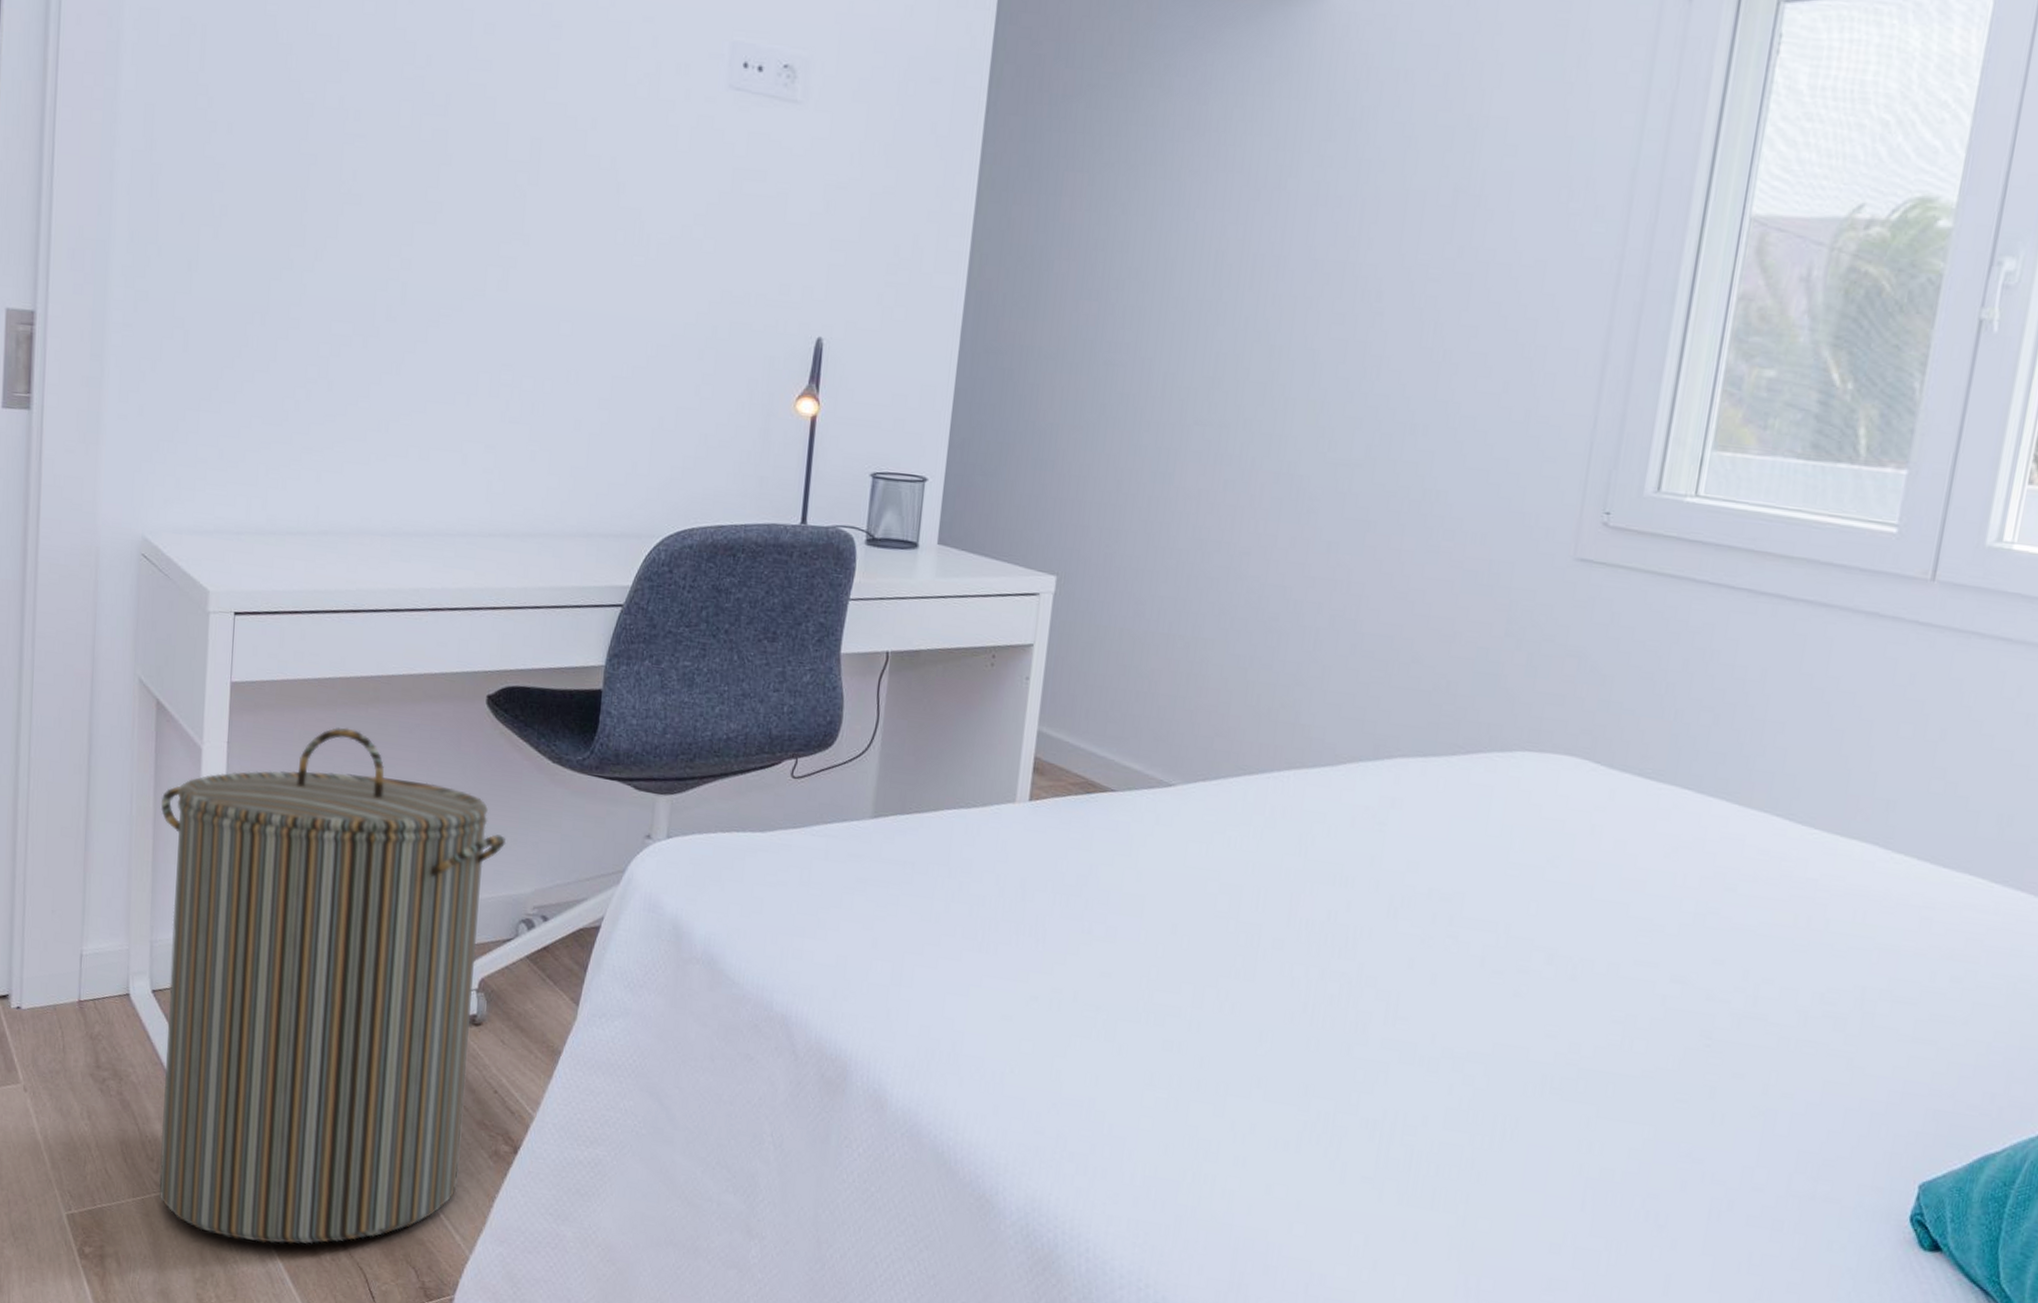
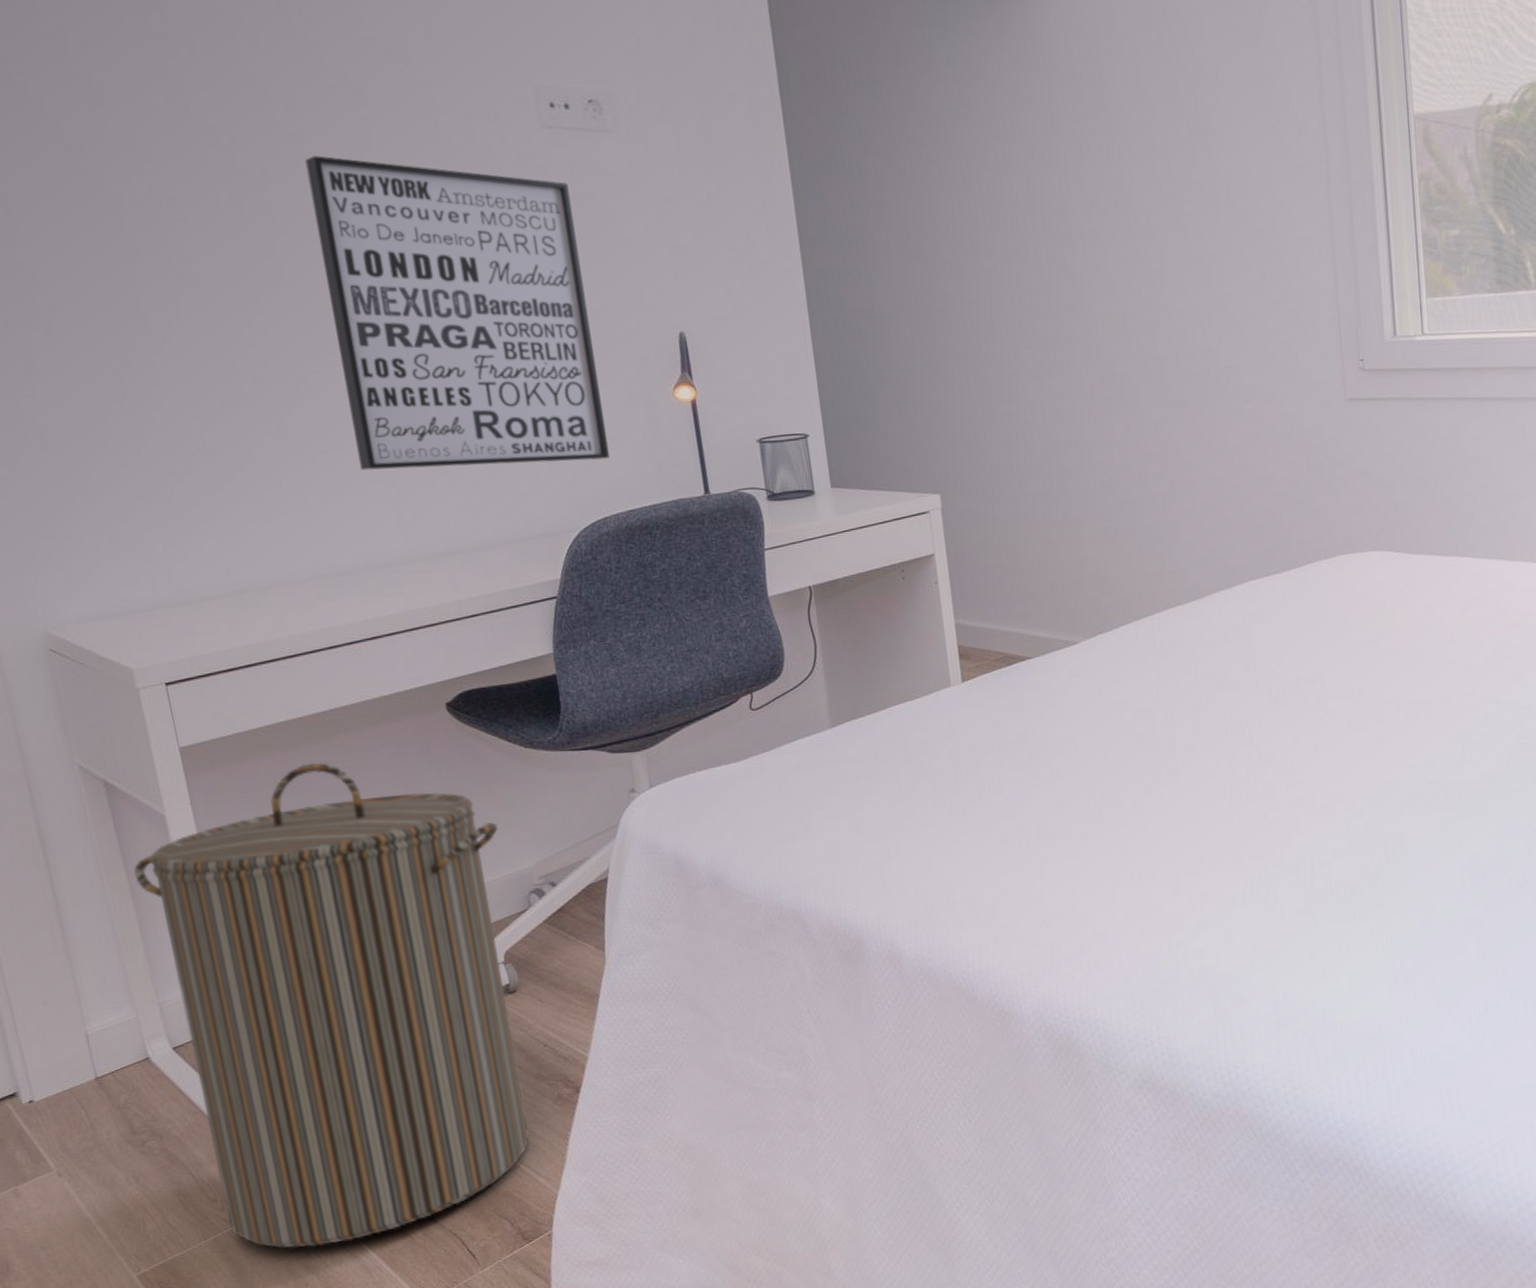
wall art: none [465,86,741,464] -> present [304,155,611,471]

